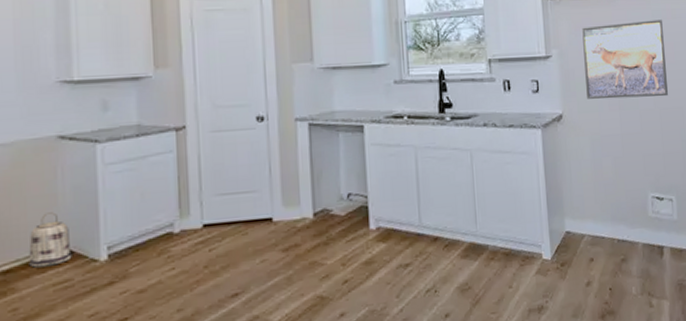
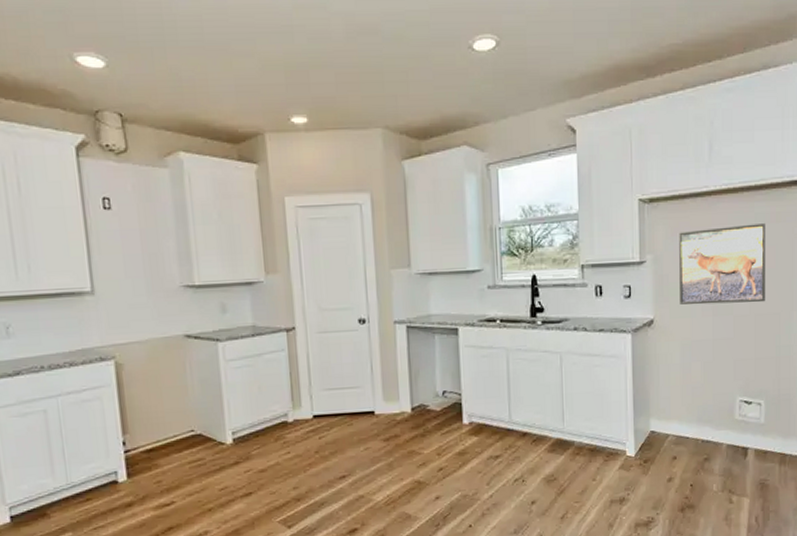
basket: present [28,212,72,268] -> none [166,401,203,448]

